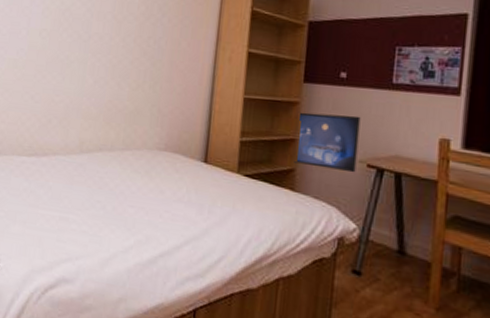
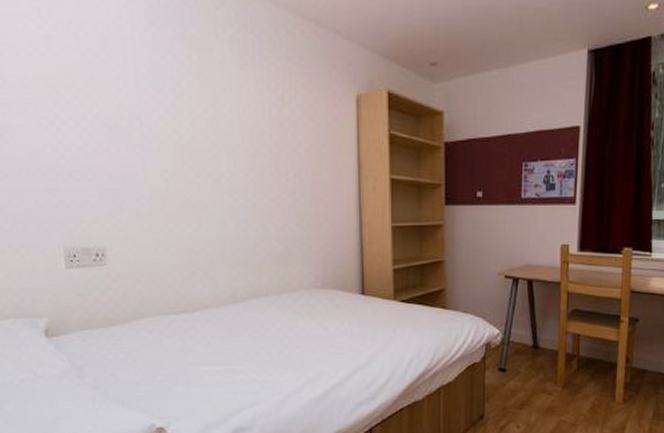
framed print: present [294,112,361,173] -> none [443,232,497,285]

